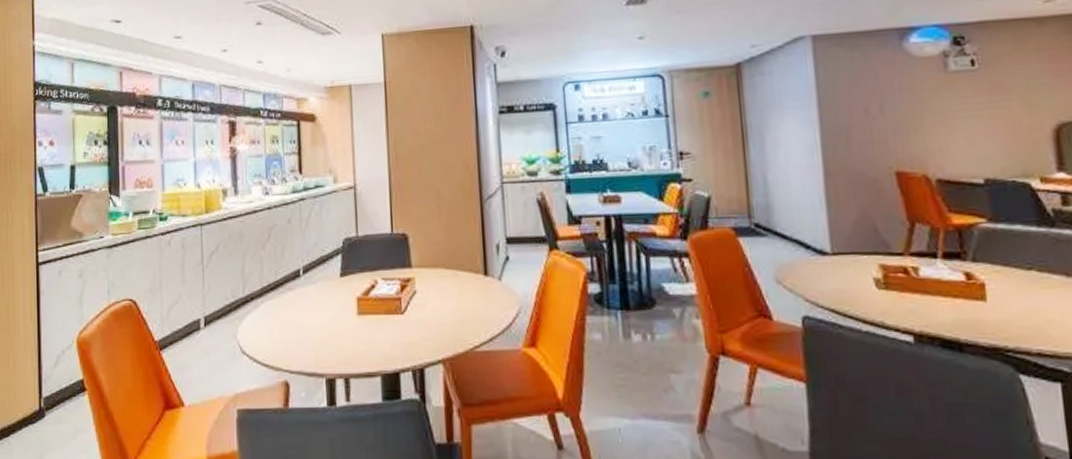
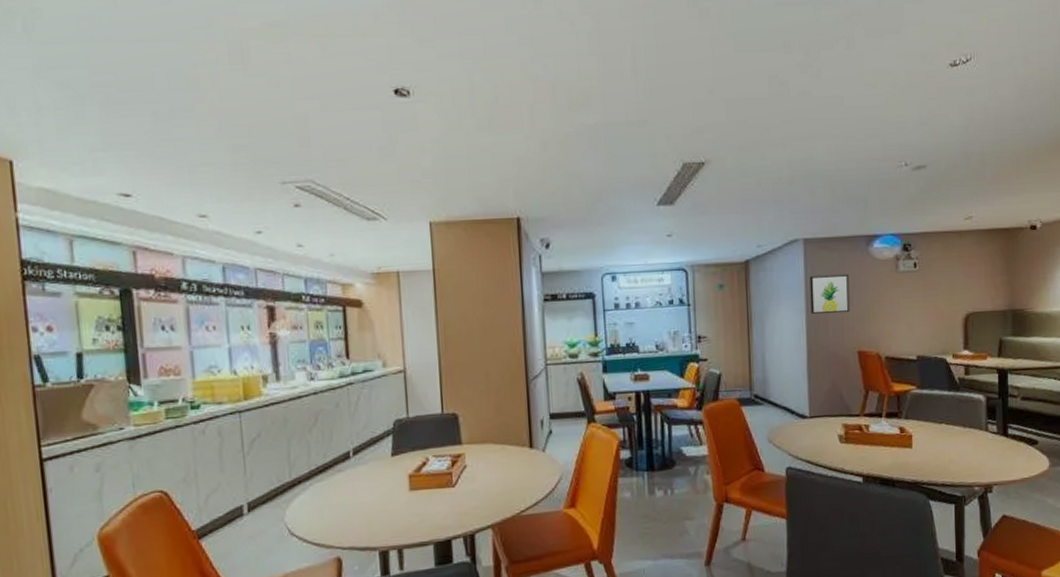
wall art: none [822,75,881,125] -> present [809,274,850,314]

